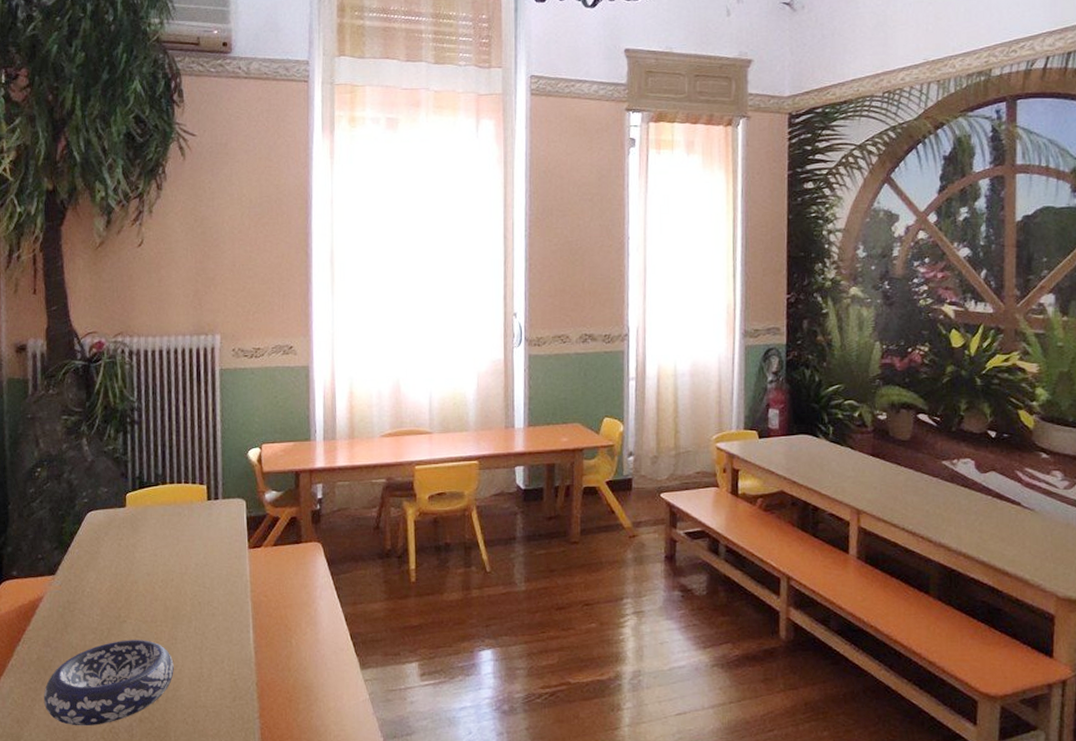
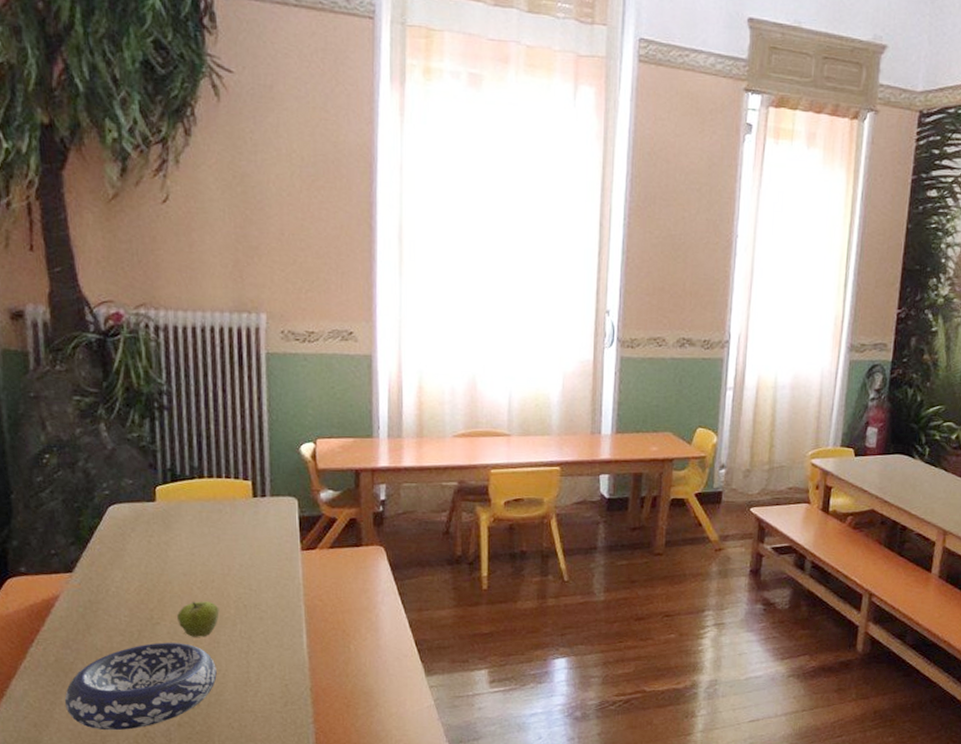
apple: none [141,599,177,634] -> present [177,601,219,637]

